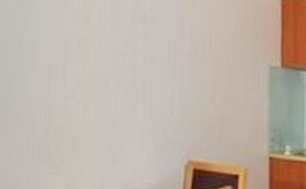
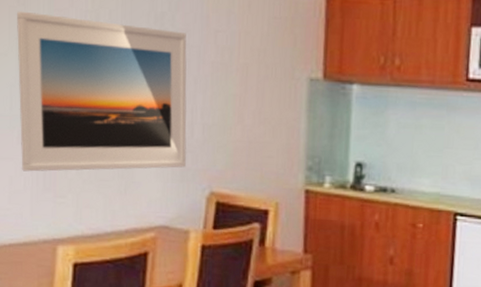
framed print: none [16,11,167,147] -> present [17,11,187,172]

